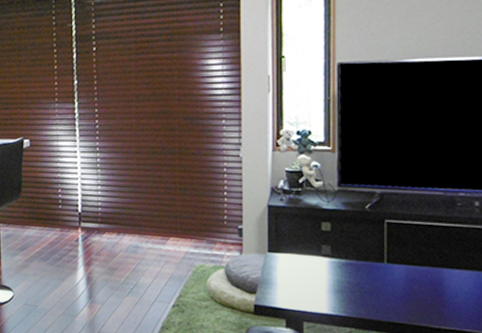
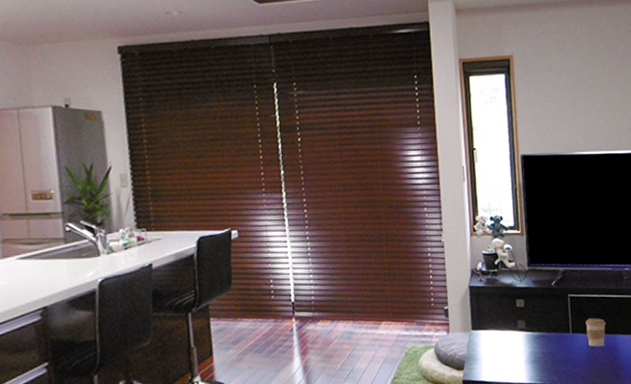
coffee cup: none [404,248,431,281] -> present [585,318,607,347]

